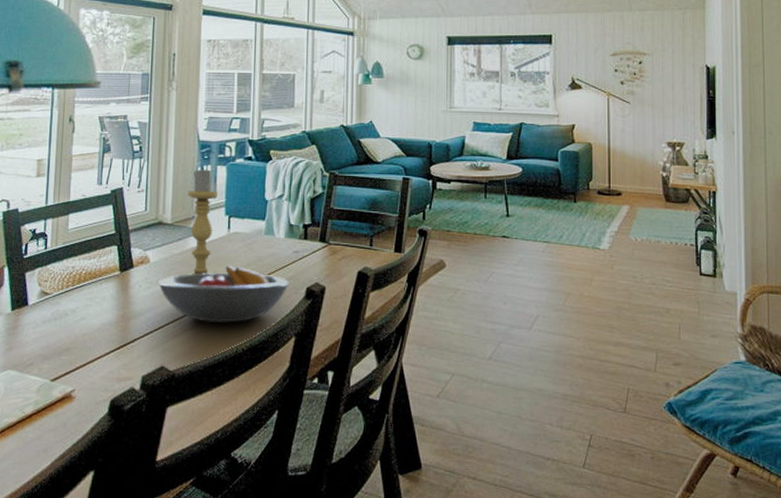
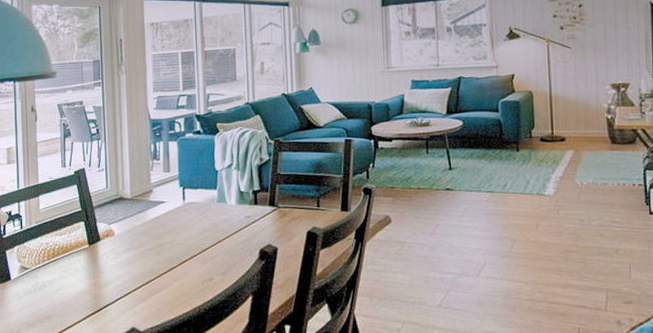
fruit bowl: present [157,265,289,323] -> none [123,233,243,286]
candle holder: present [187,168,217,275] -> none [143,144,171,244]

